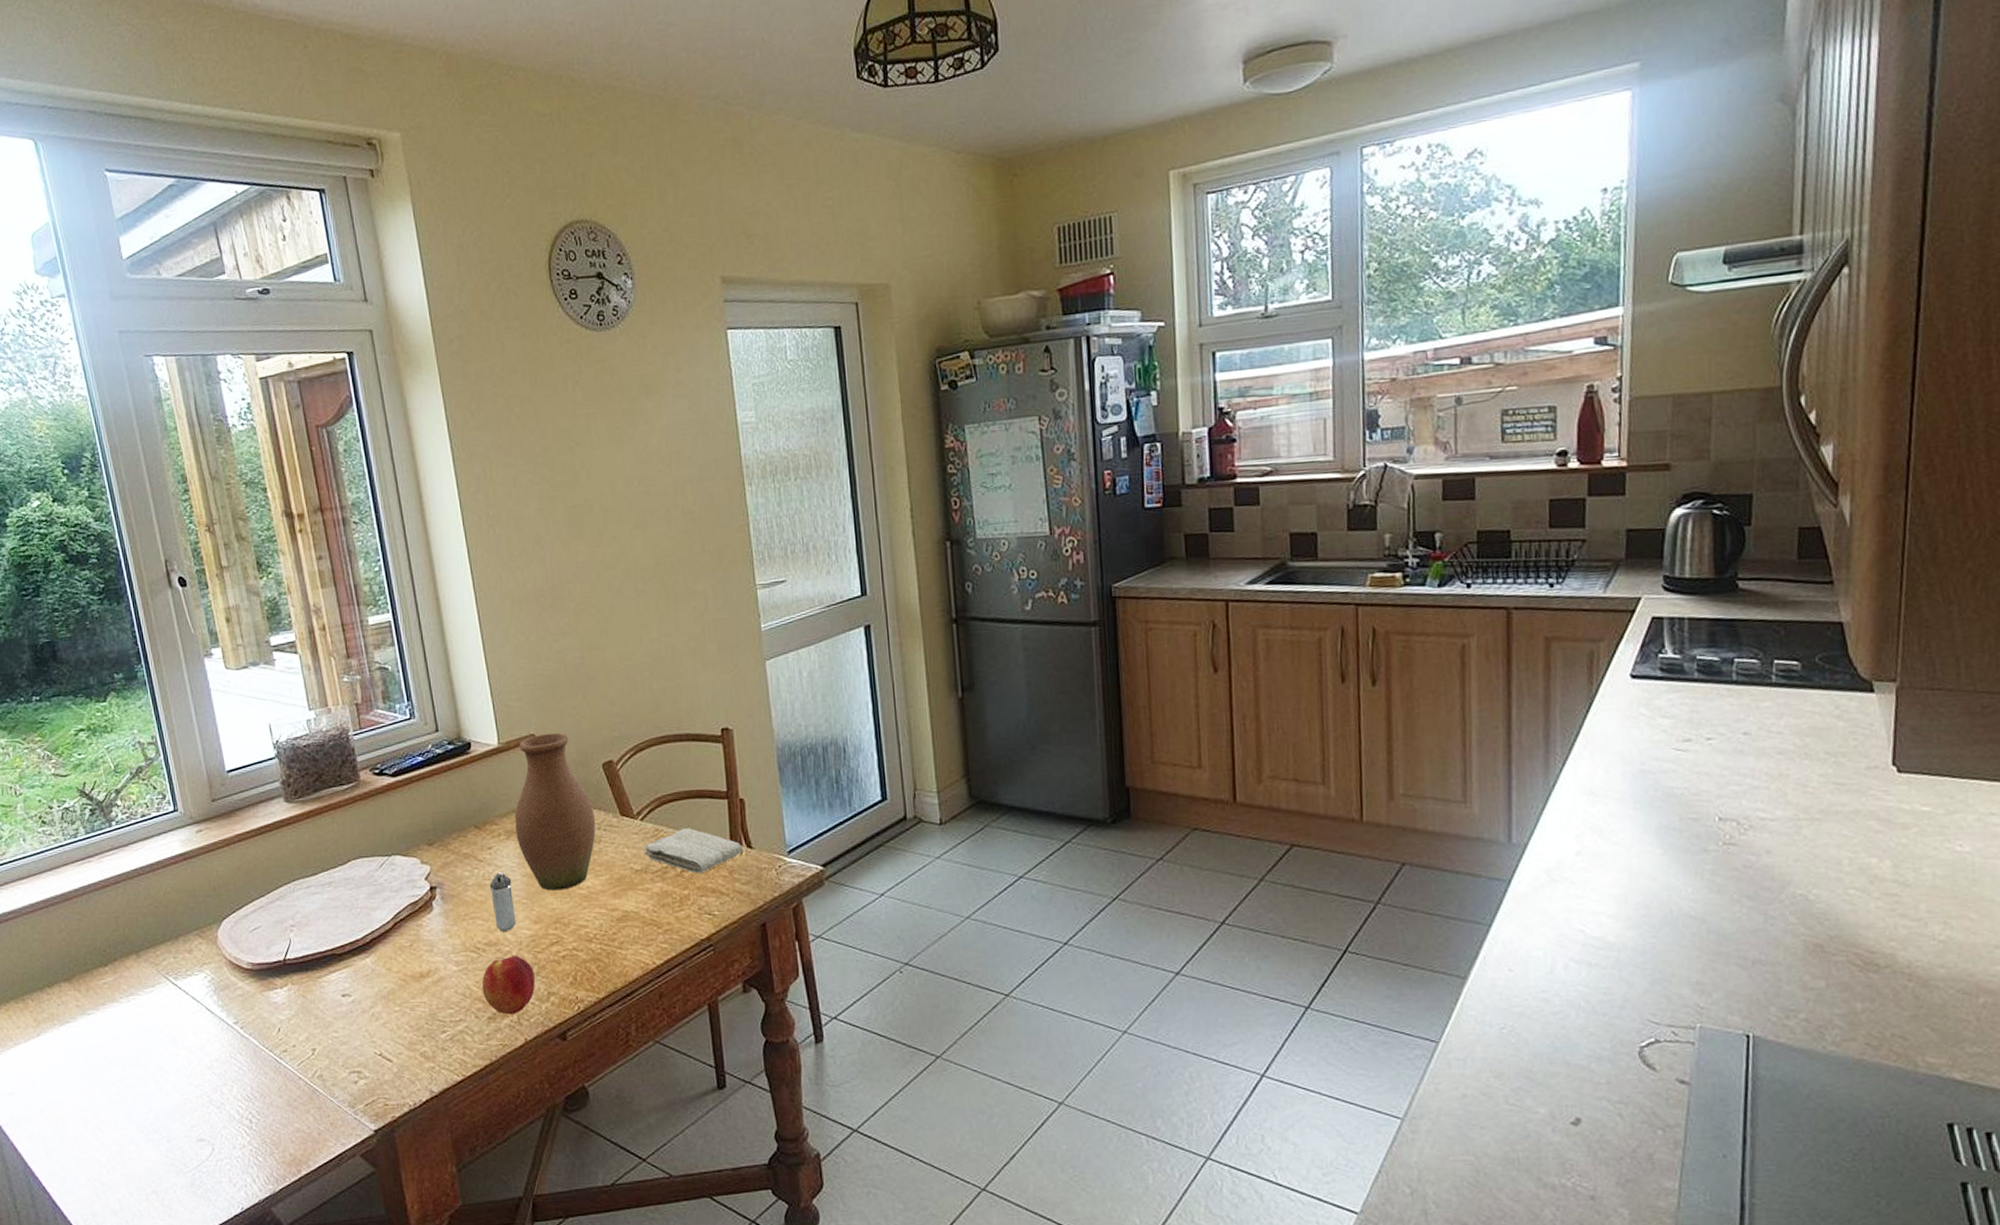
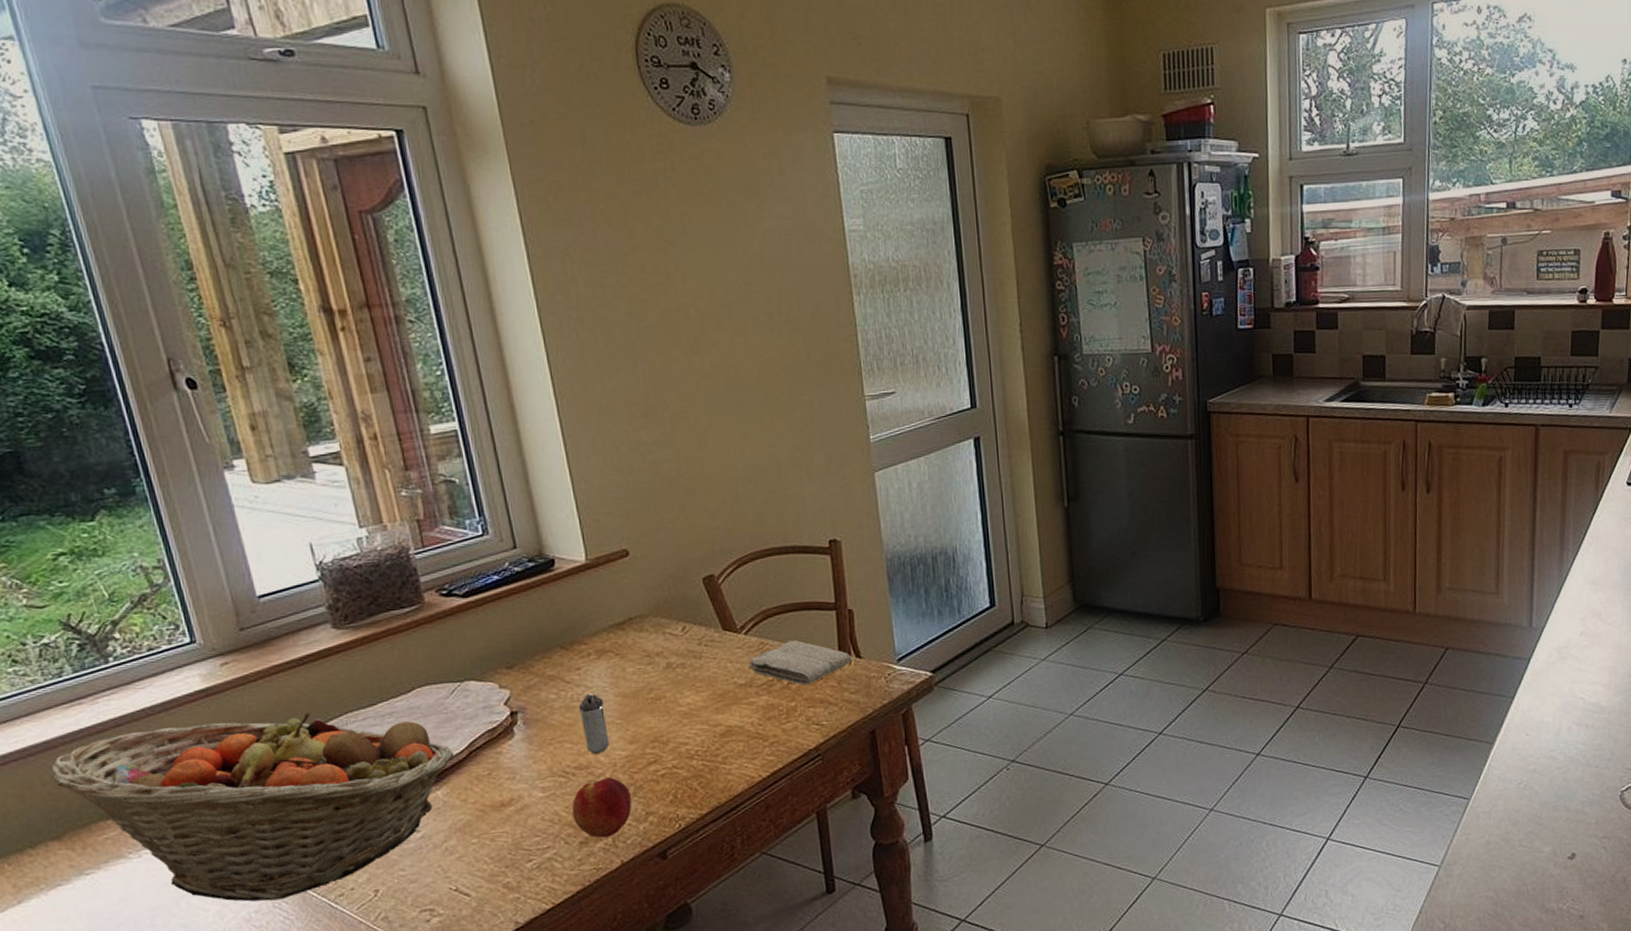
fruit basket: none [66,879,382,1051] -> present [51,713,454,902]
vase: present [514,732,596,891] -> none [605,547,697,710]

